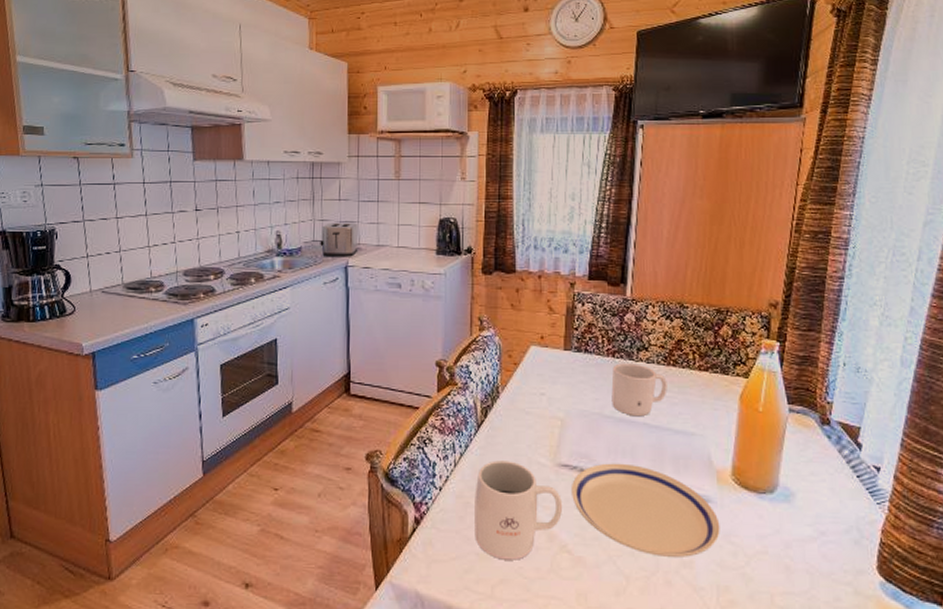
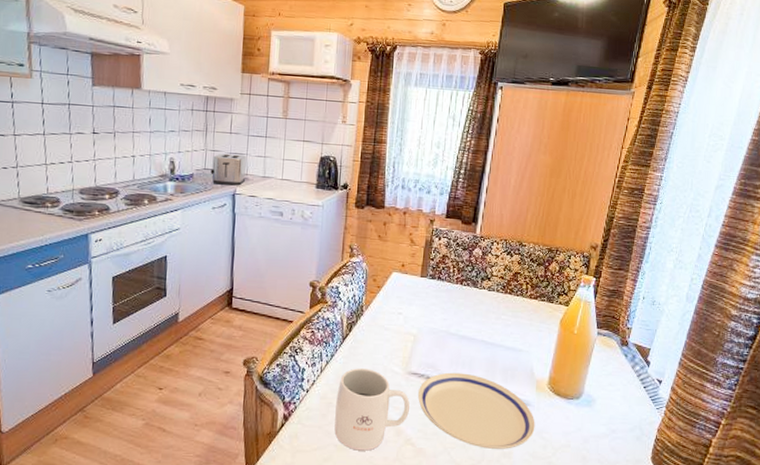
mug: present [611,363,667,417] -> none [457,290,504,335]

